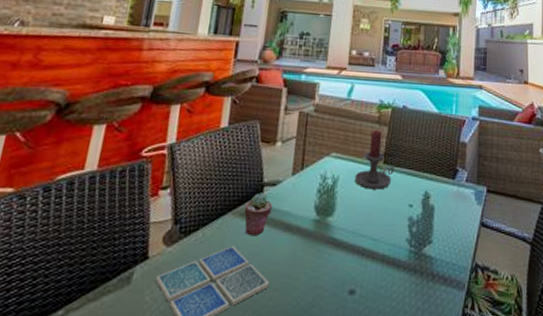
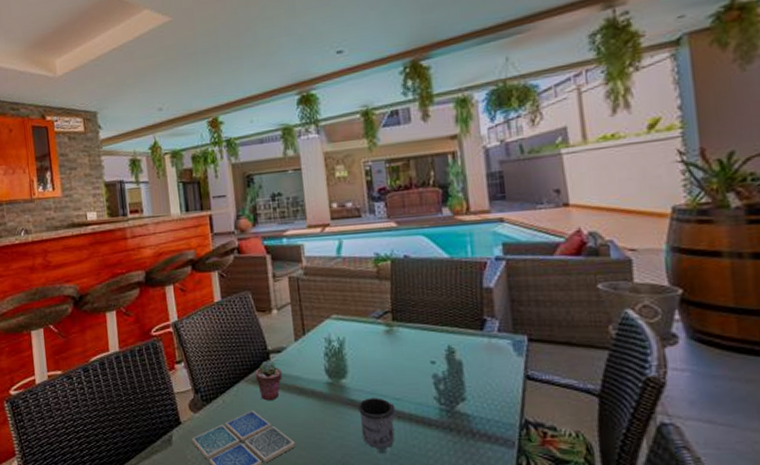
mug: none [337,237,372,291] -> present [358,398,396,449]
candle holder: present [354,130,394,190] -> none [362,286,406,349]

